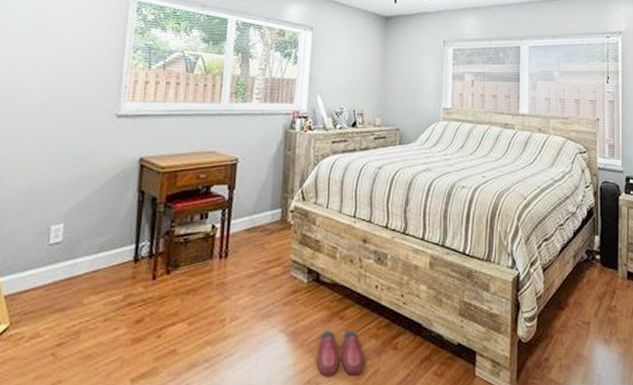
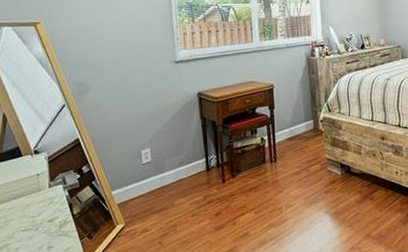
slippers: present [316,330,365,377] -> none [356,207,394,244]

